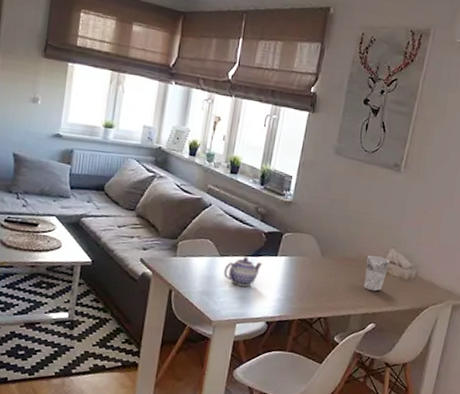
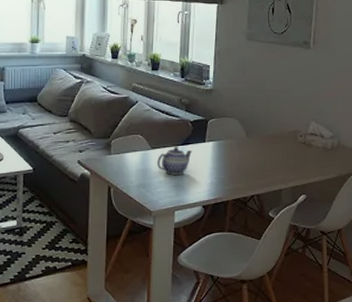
cup: present [364,255,391,292] -> none [290,130,313,164]

